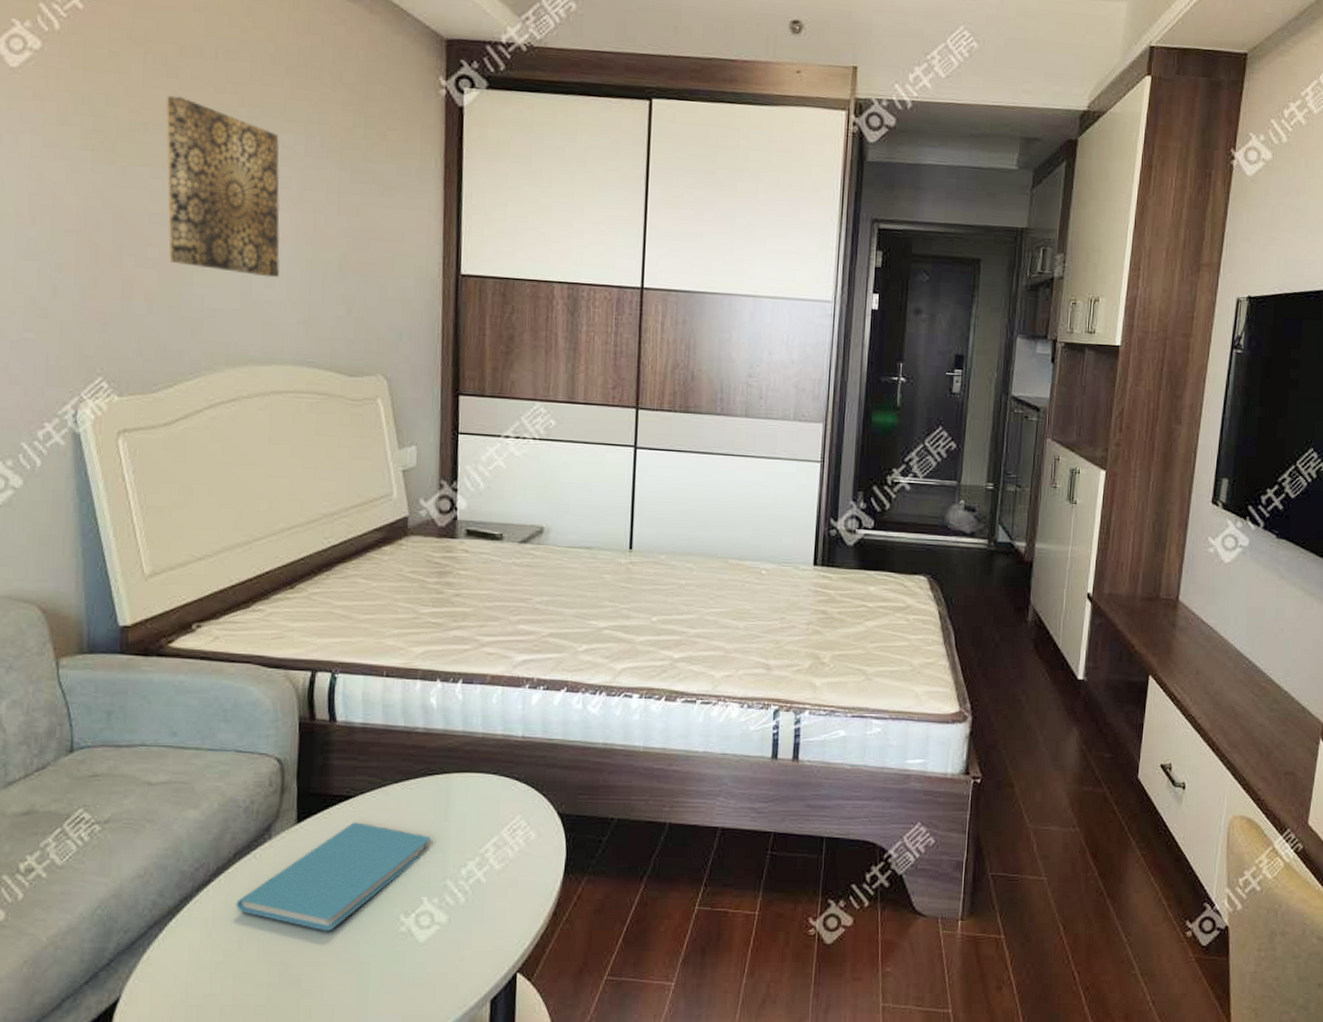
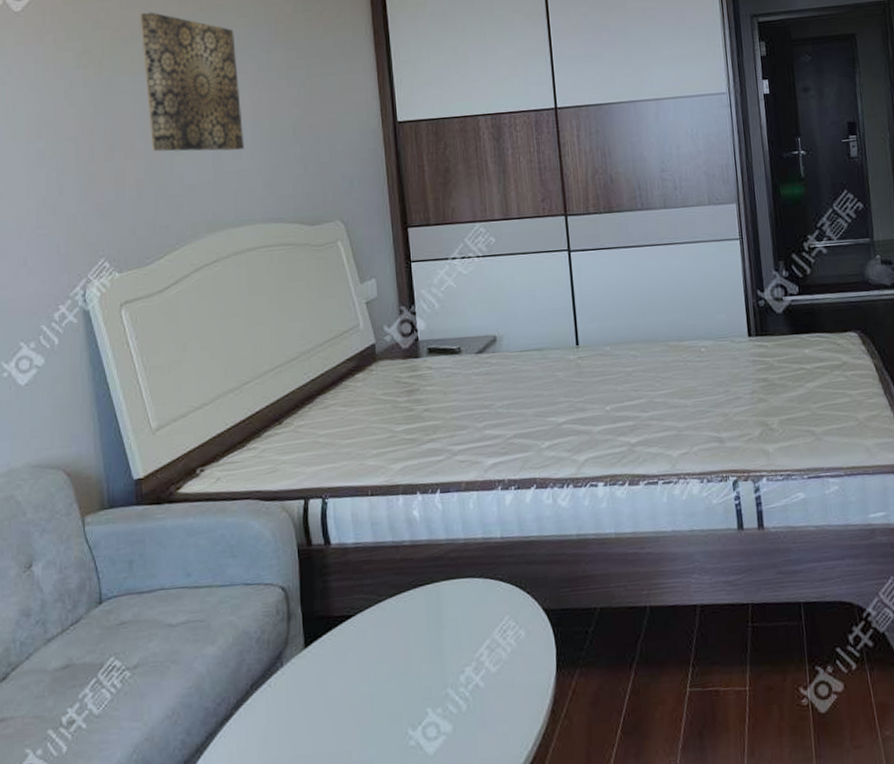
book: present [236,822,431,931] -> none [257,640,428,754]

